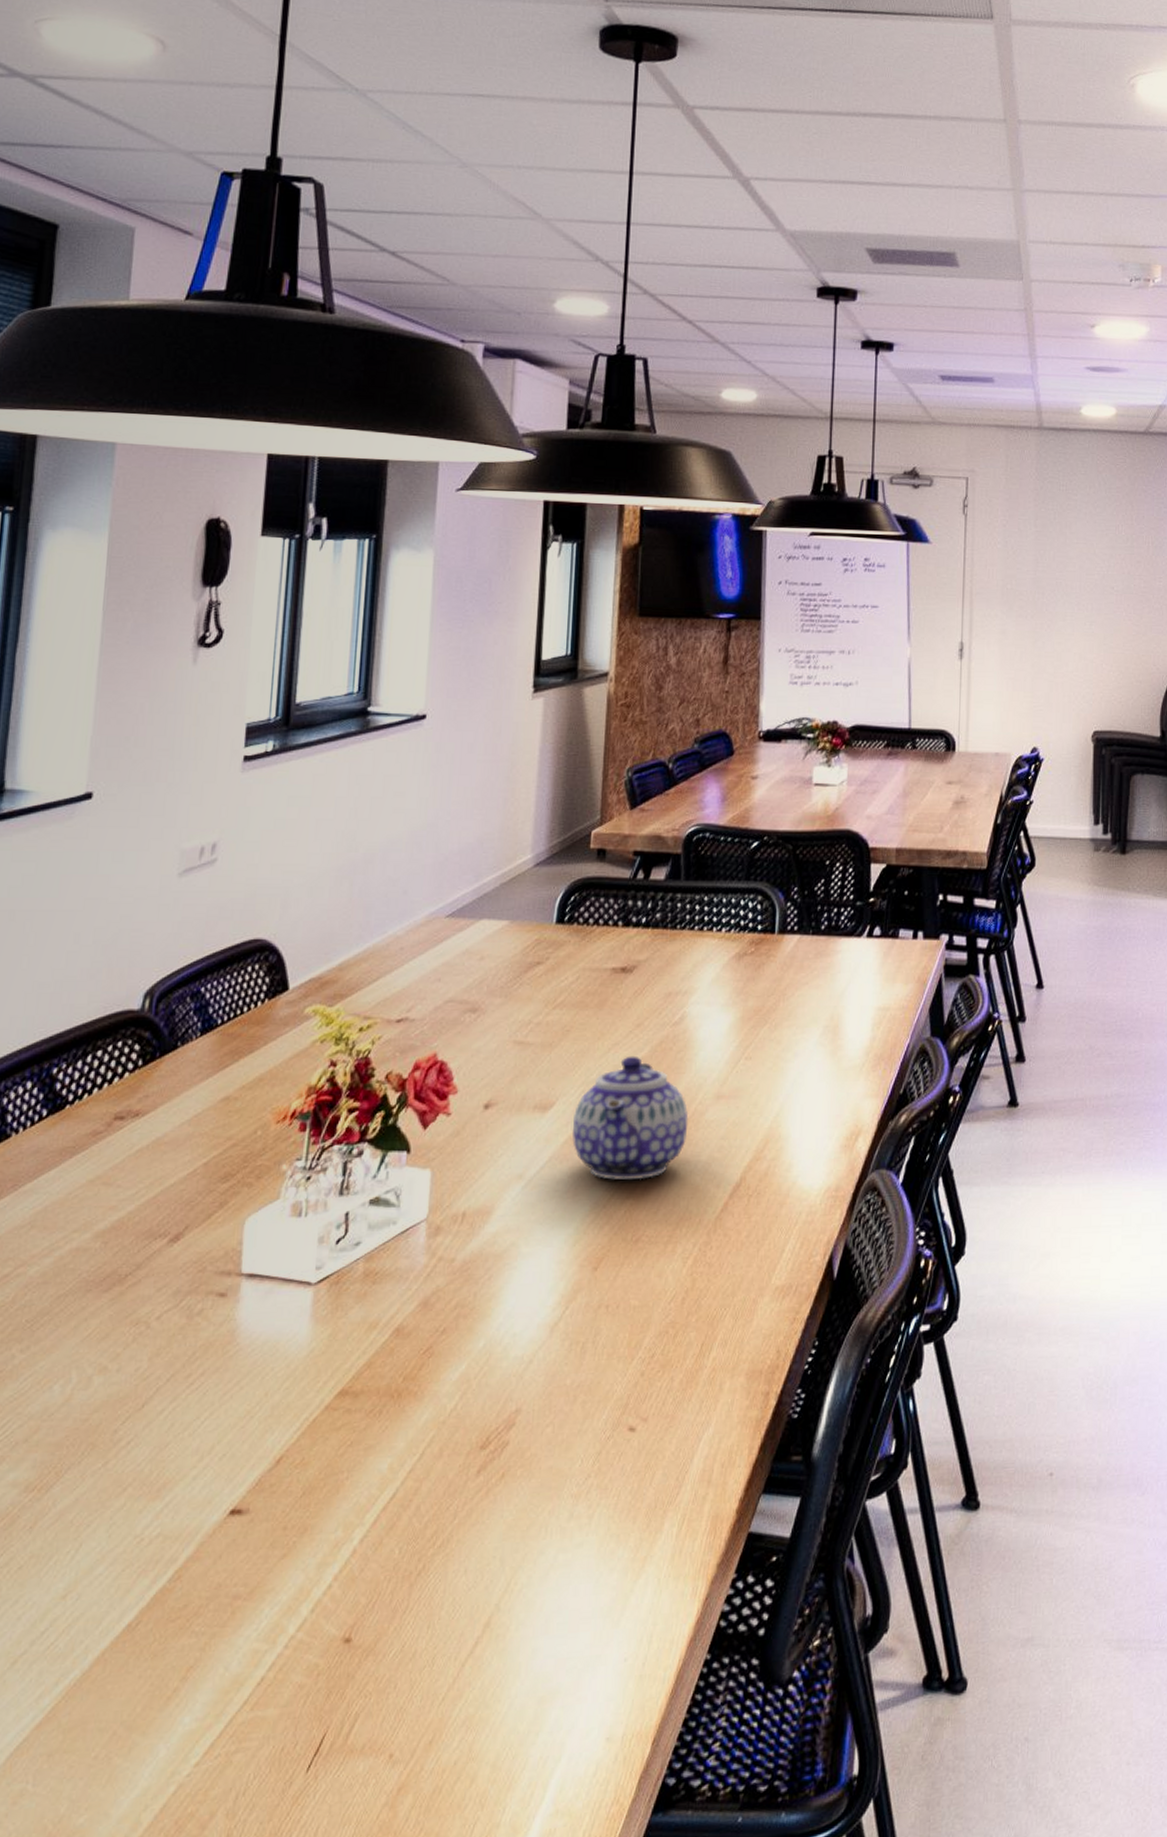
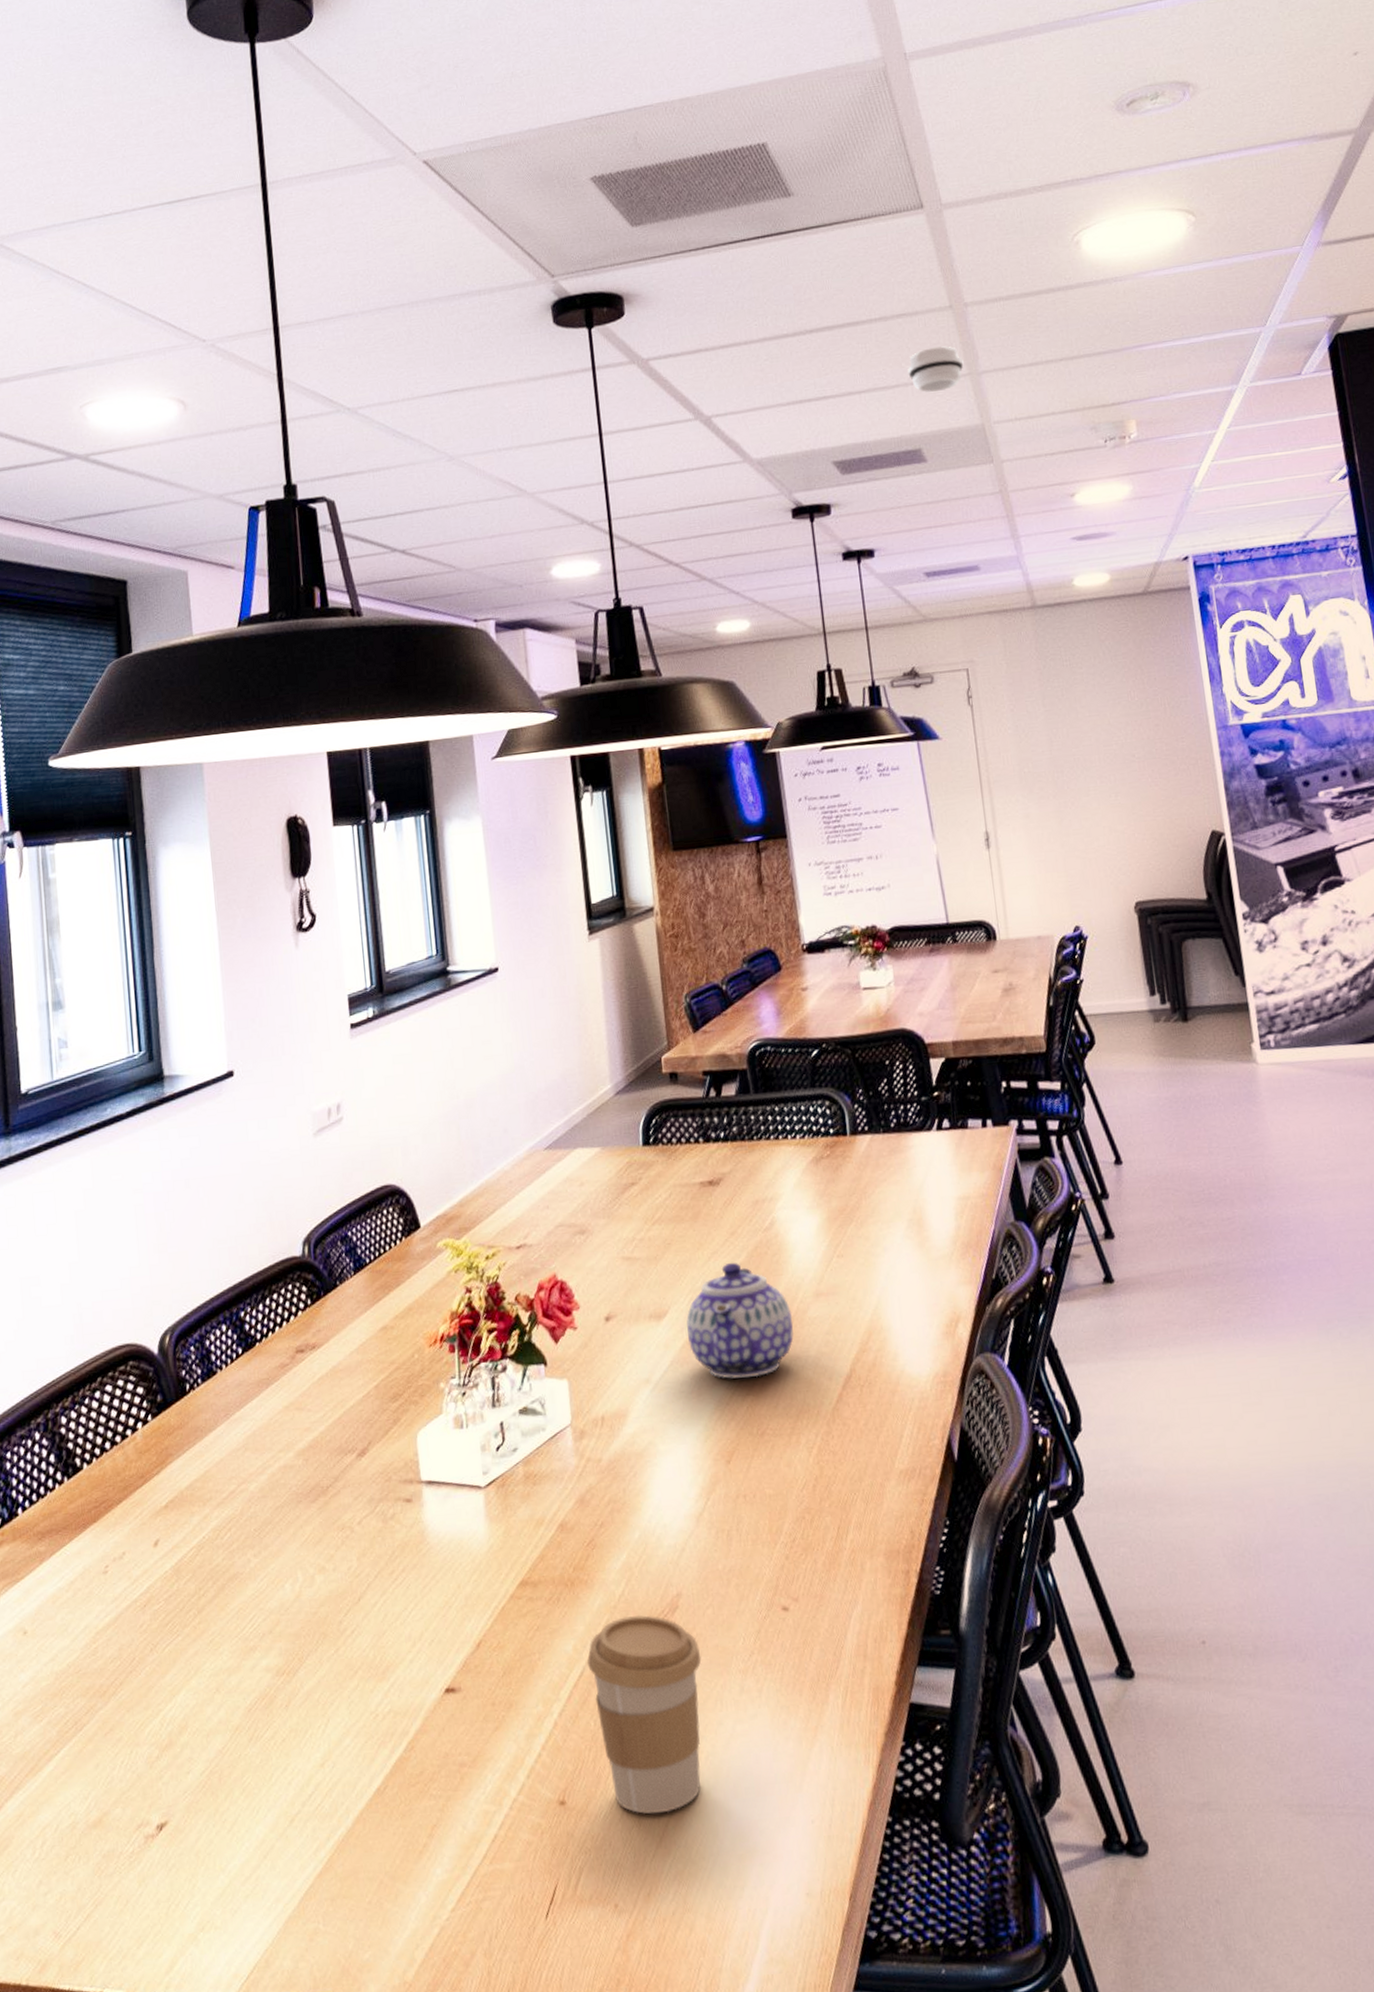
coffee cup: none [402,1431,532,1653] -> present [587,1614,702,1814]
smoke detector: none [953,156,1009,201] -> present [907,346,964,393]

